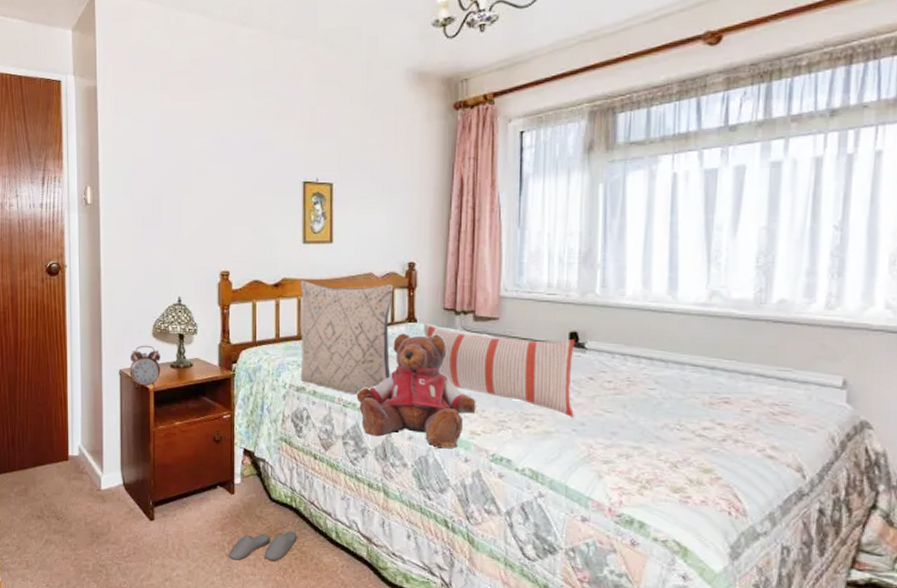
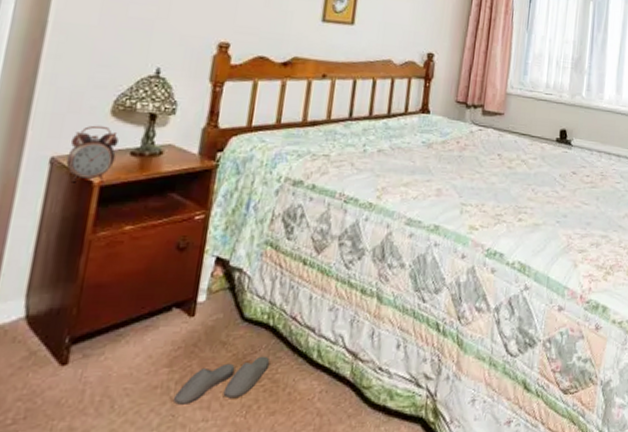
pillow: present [300,280,394,396] -> none [299,61,411,190]
teddy bear: present [356,333,476,449] -> none [359,124,478,246]
pillow: present [423,323,575,418] -> none [435,115,564,210]

